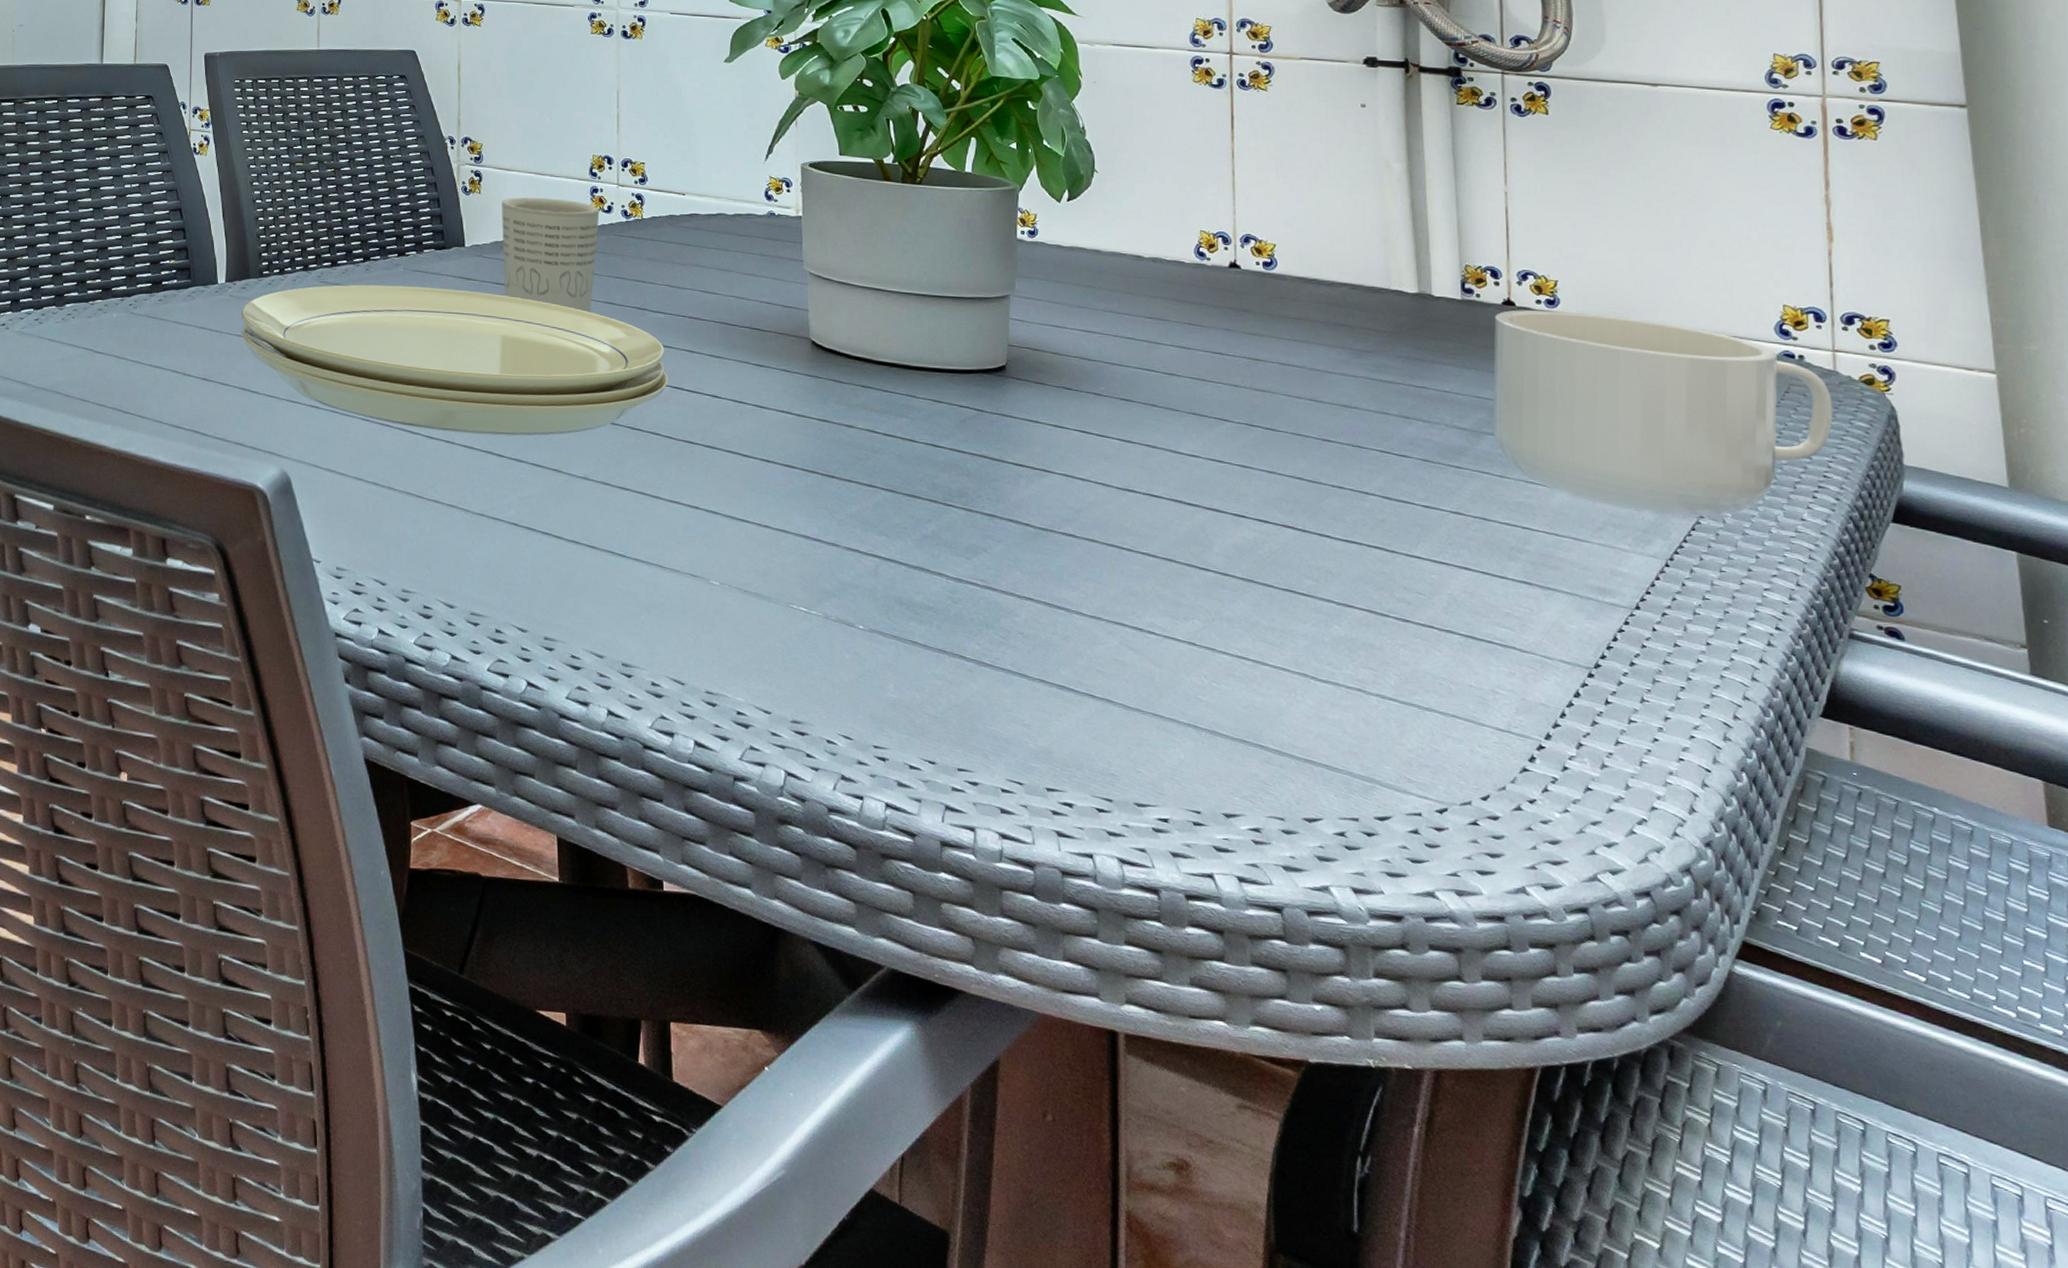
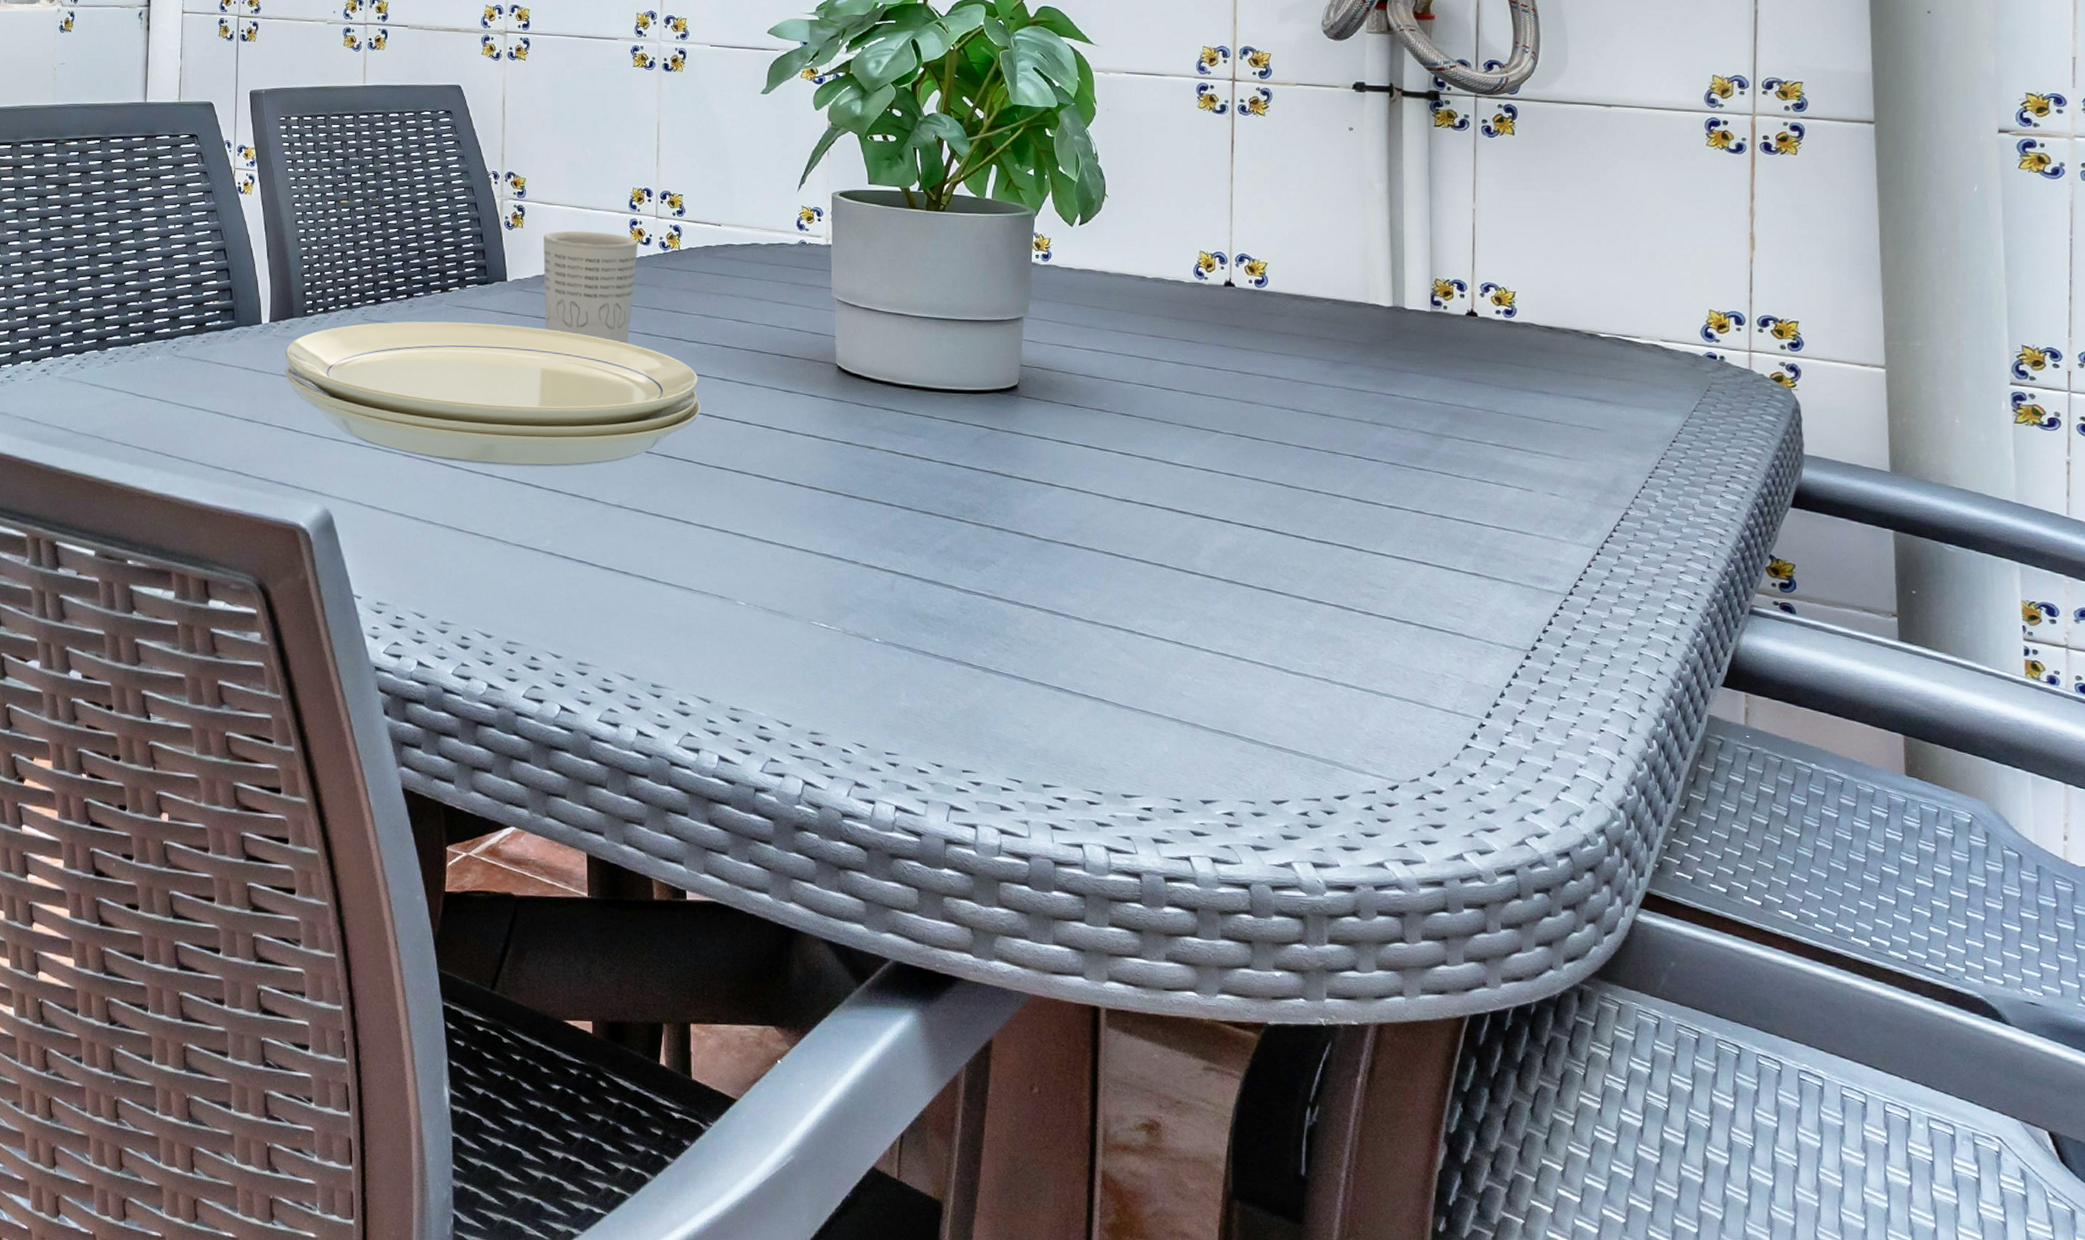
cup: present [1493,309,1833,517] -> none [1453,319,1746,508]

